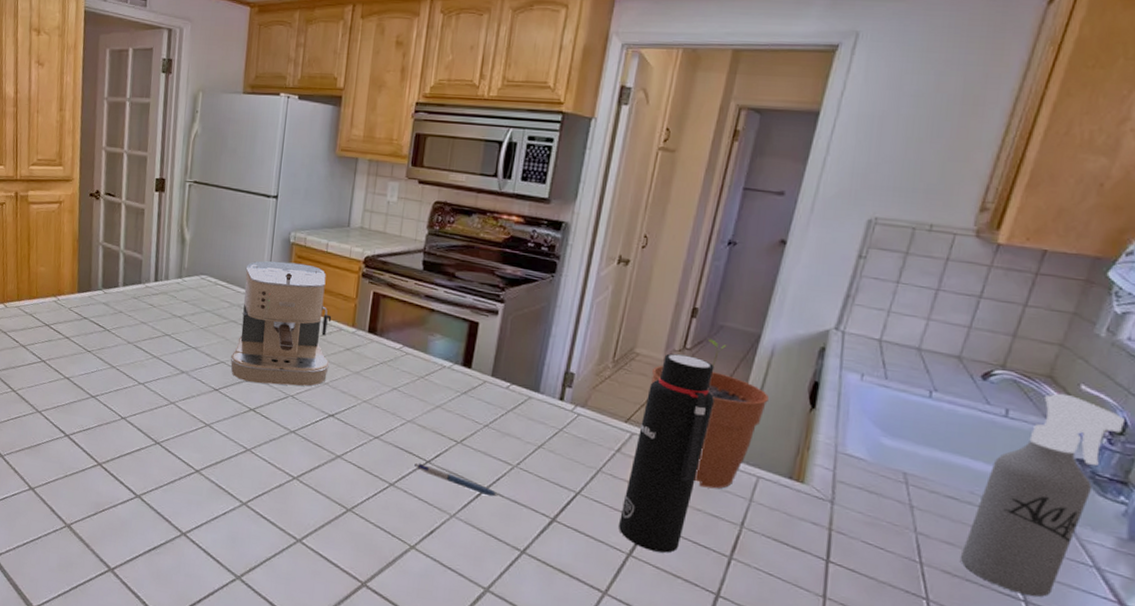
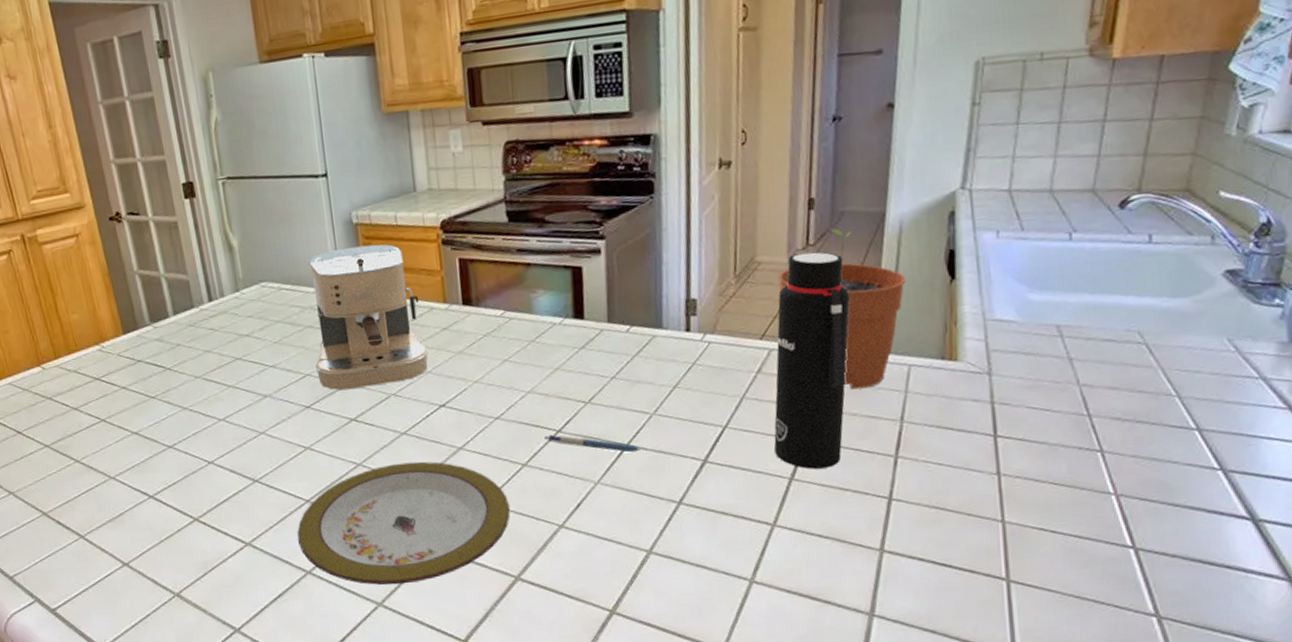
plate: none [181,456,372,567] -> present [297,461,510,585]
spray bottle: present [960,393,1125,597] -> none [1127,204,1268,423]

